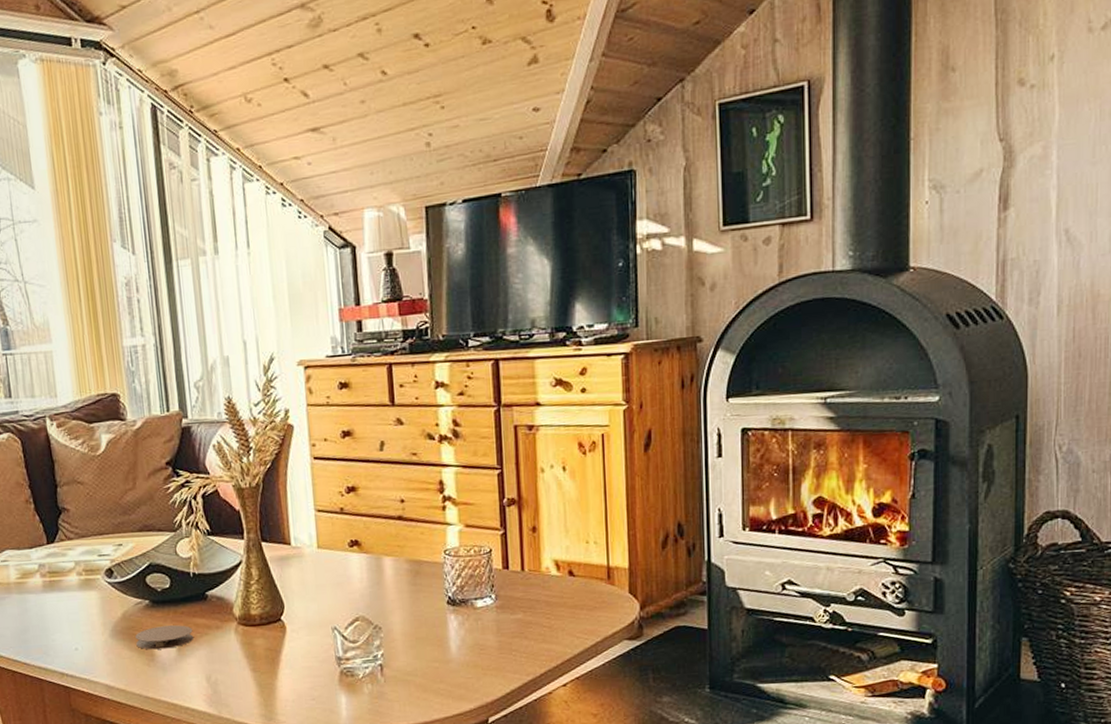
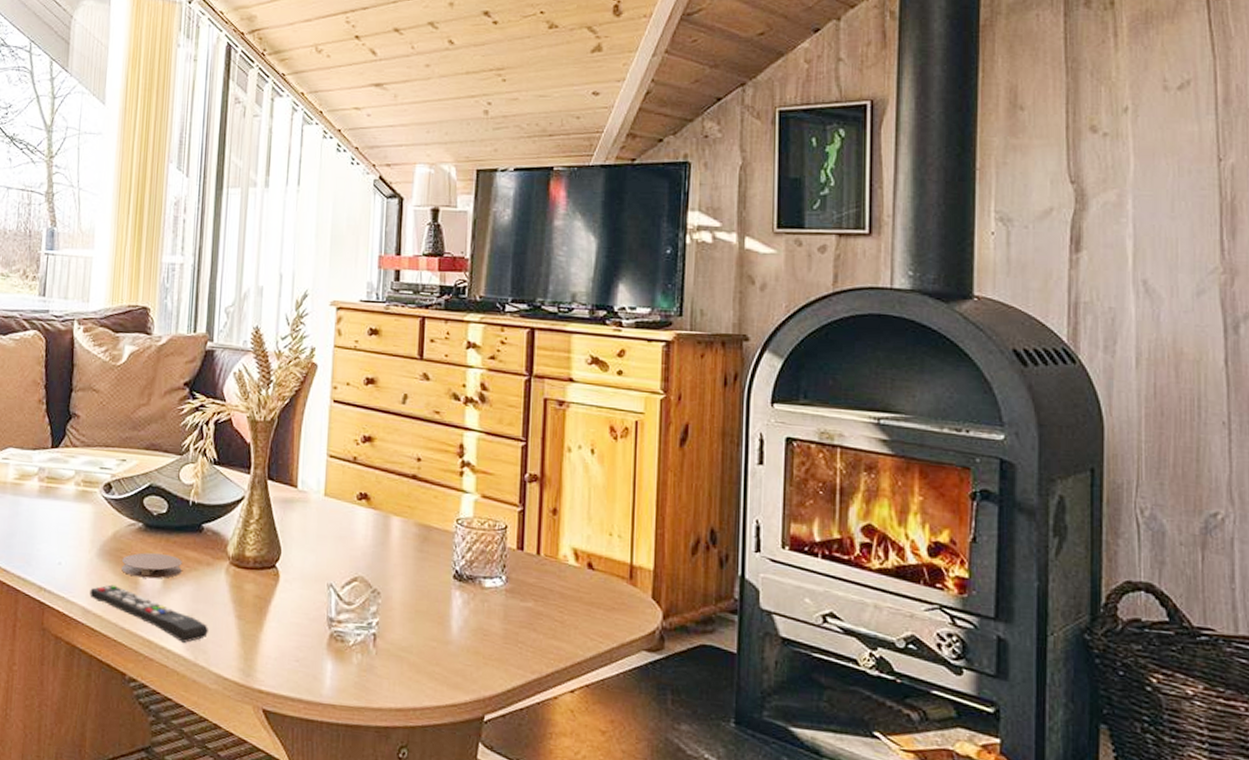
remote control: none [110,660,227,701] -> present [89,584,208,643]

